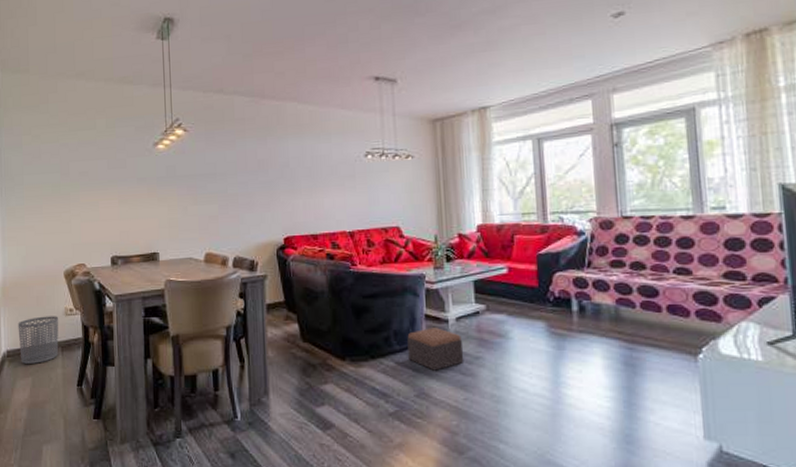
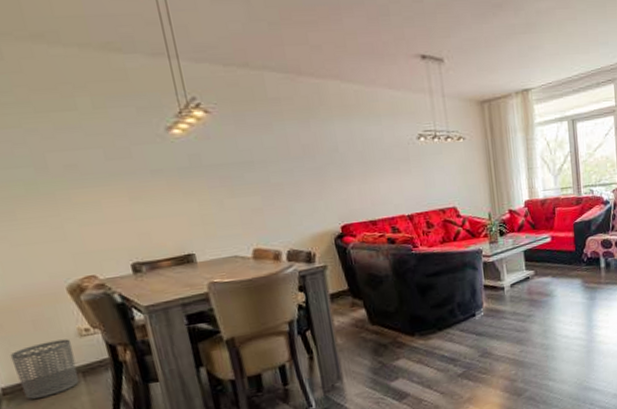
footstool: present [407,328,464,371] -> none [469,295,519,333]

